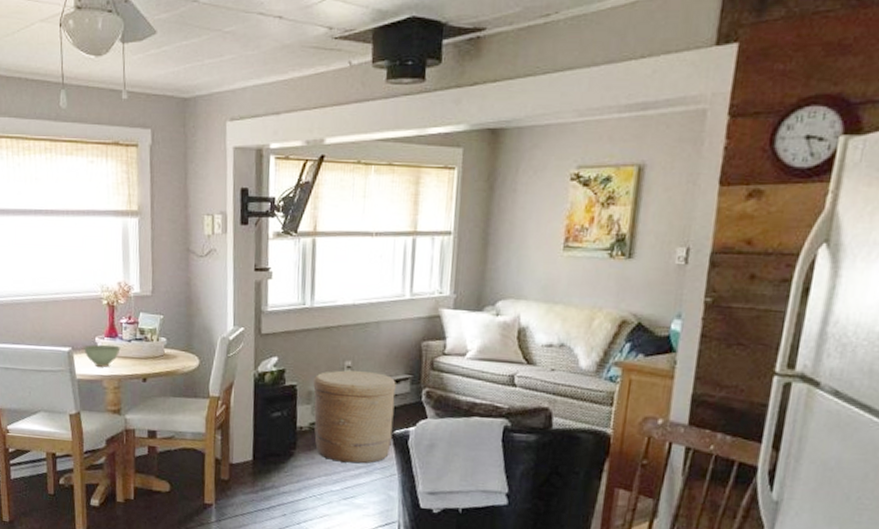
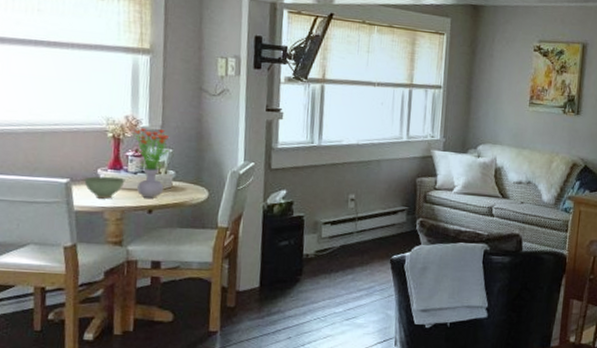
flower arrangement: none [124,293,160,367] -> present [131,127,169,199]
basket: present [313,370,396,464] -> none [319,202,394,287]

